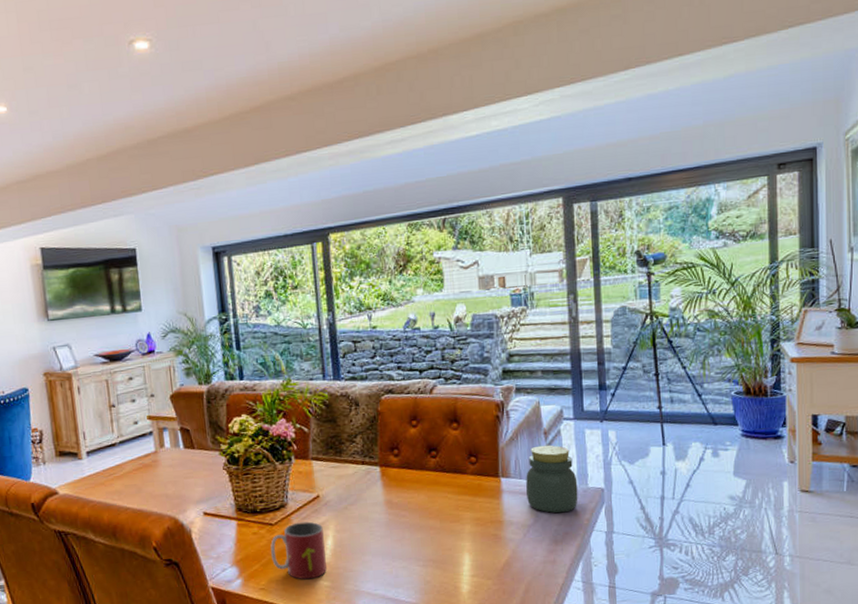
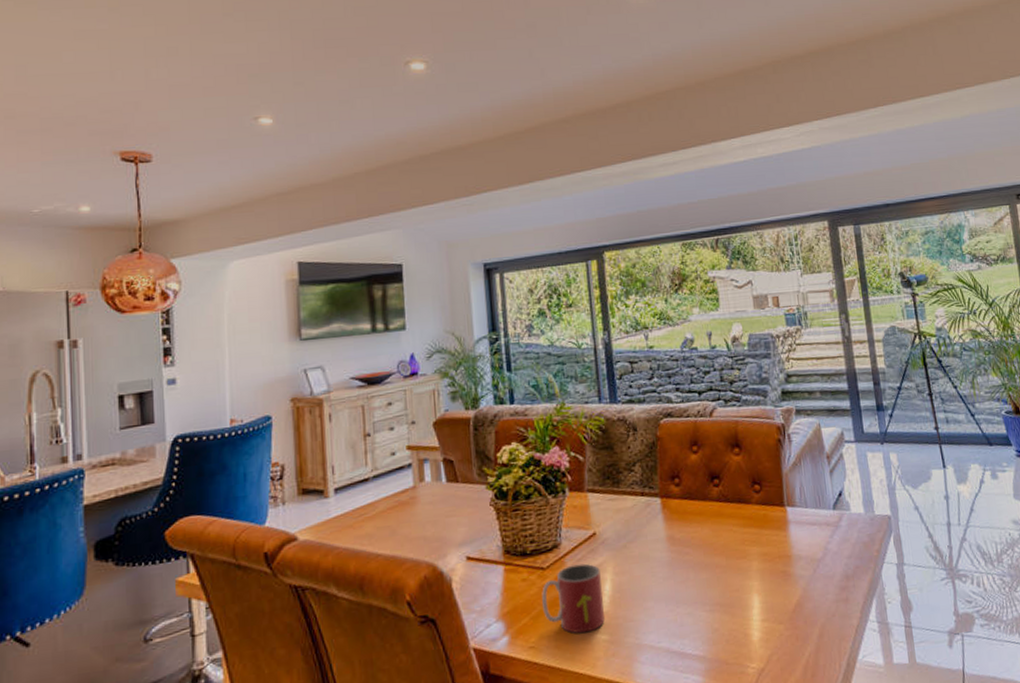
jar: present [526,444,578,513] -> none [811,469,866,545]

